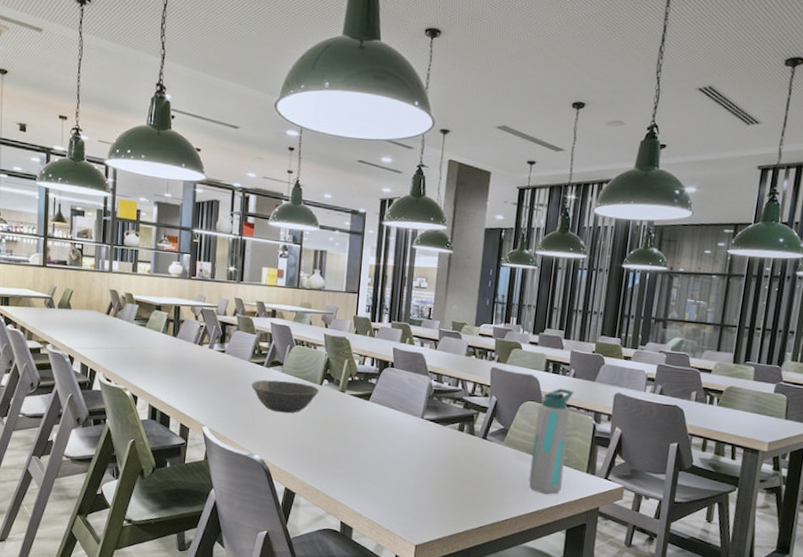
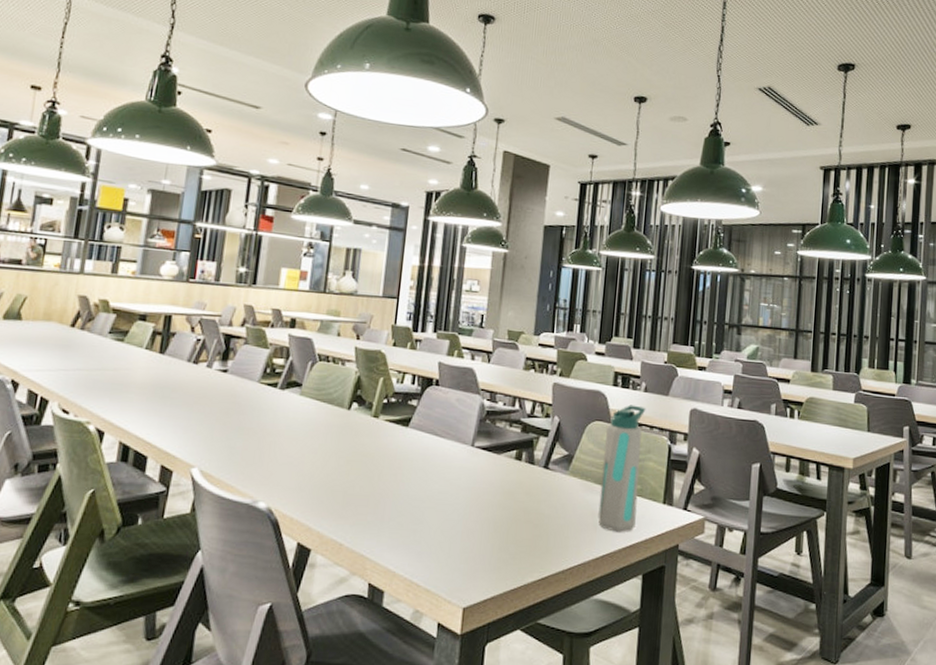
bowl: present [251,380,319,414] -> none [259,405,346,447]

